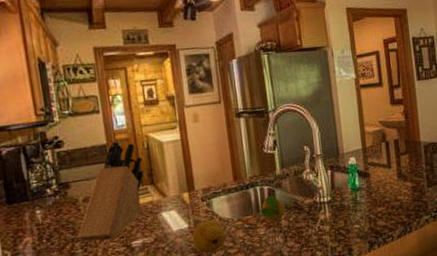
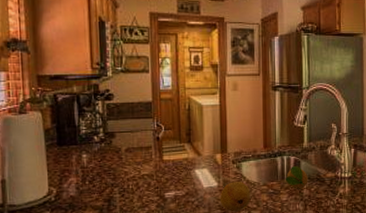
knife block: present [77,141,144,243] -> none [117,99,183,189]

